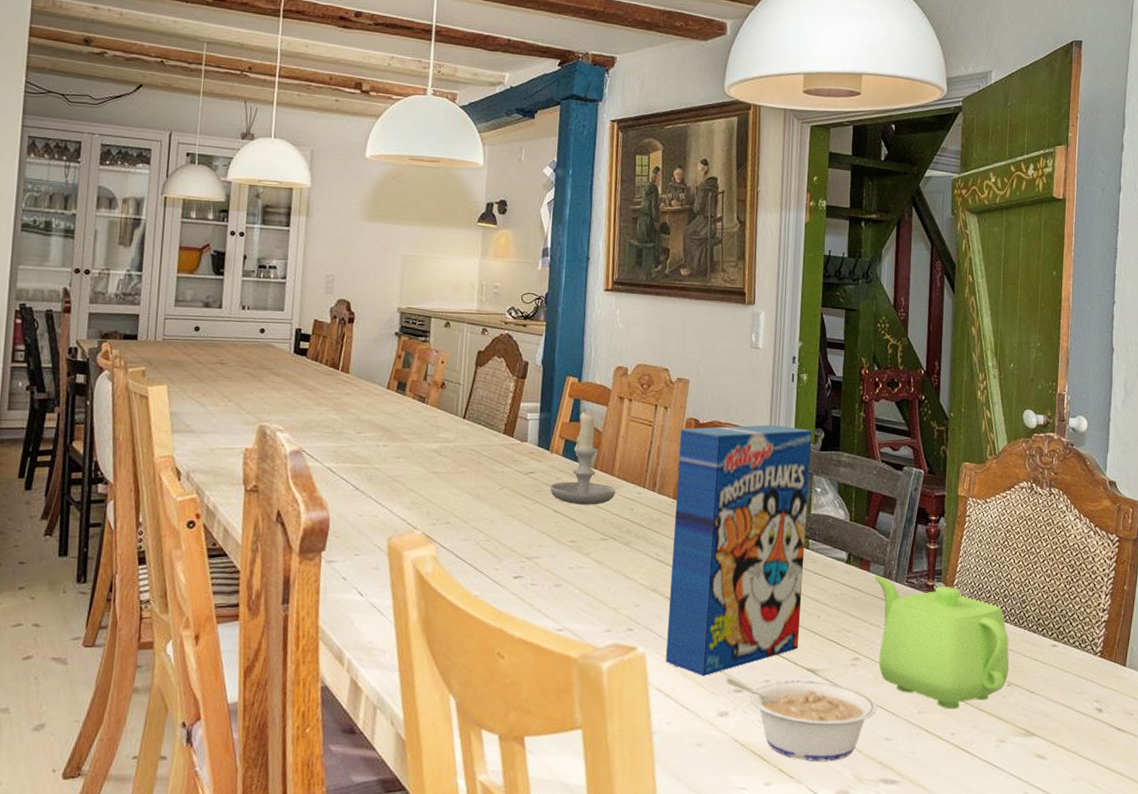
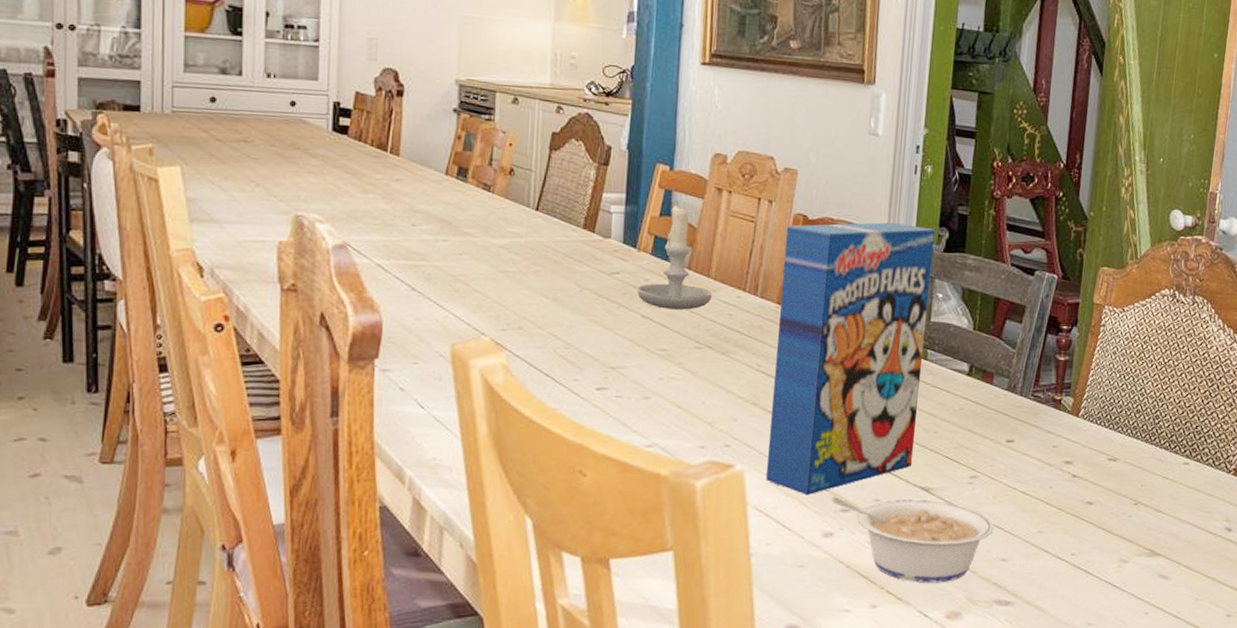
teapot: present [874,576,1010,709] -> none [997,389,1139,529]

